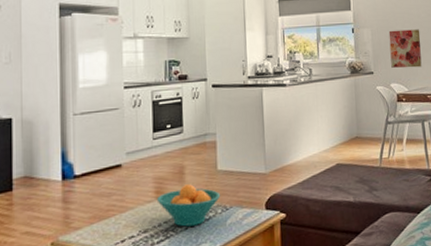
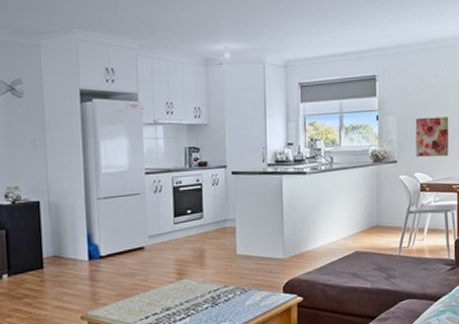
fruit bowl: present [156,184,221,227] -> none [178,267,240,307]

